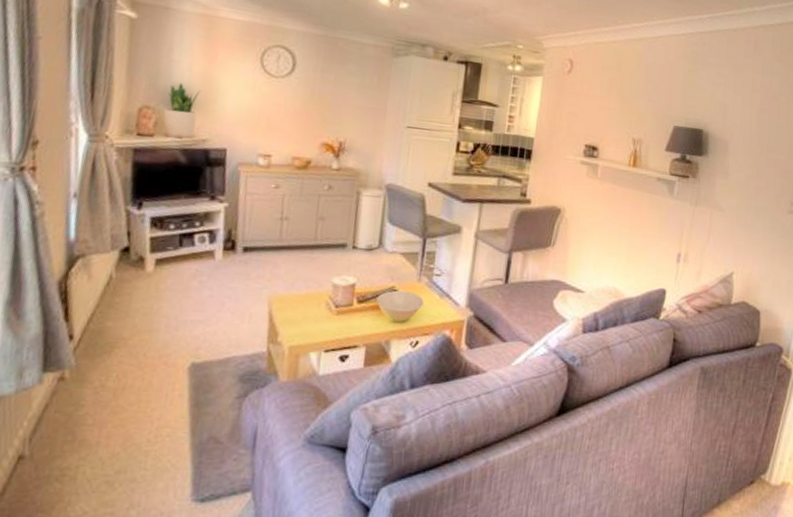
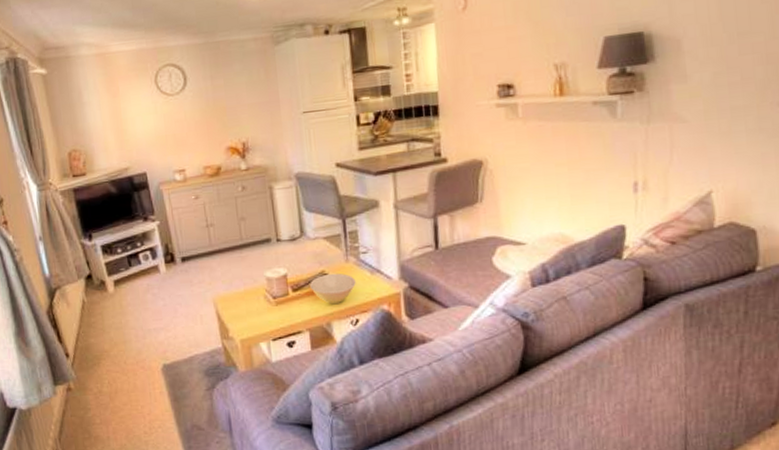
planter: present [163,82,201,140] -> none [87,122,118,173]

